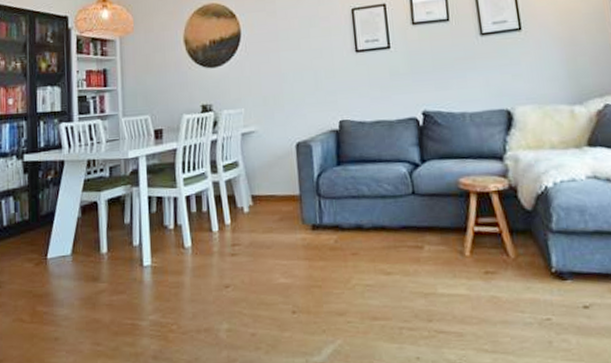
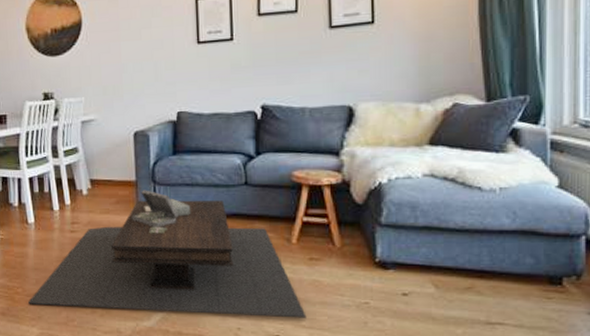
coffee table: none [183,204,489,344] -> present [27,190,307,318]

